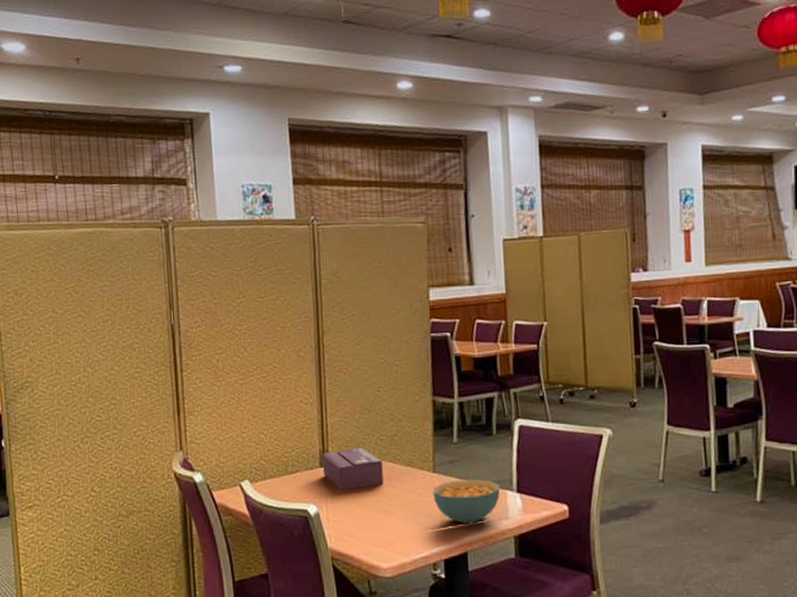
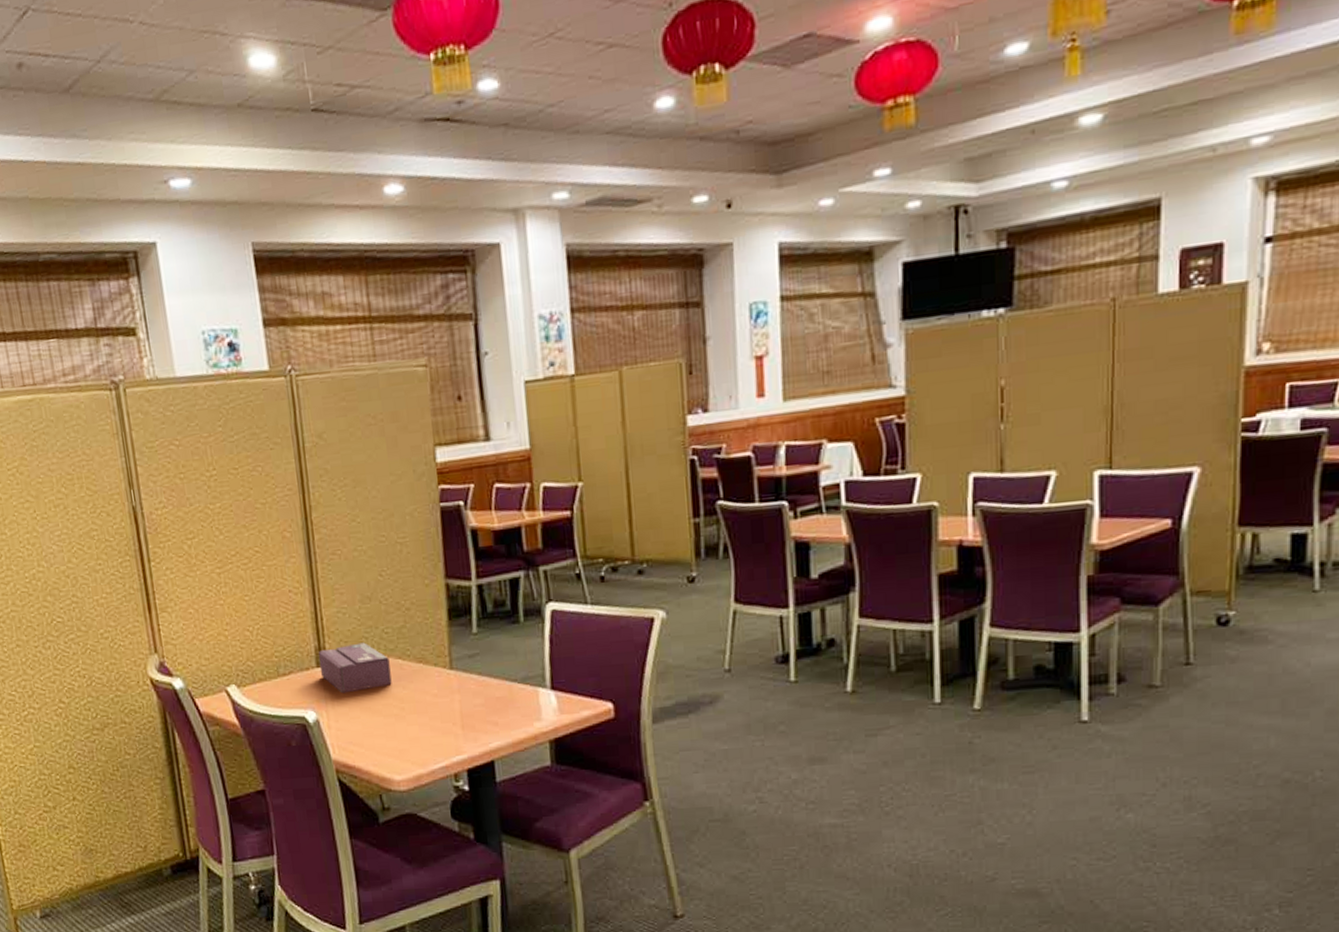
cereal bowl: present [432,479,500,524] -> none [450,675,531,729]

